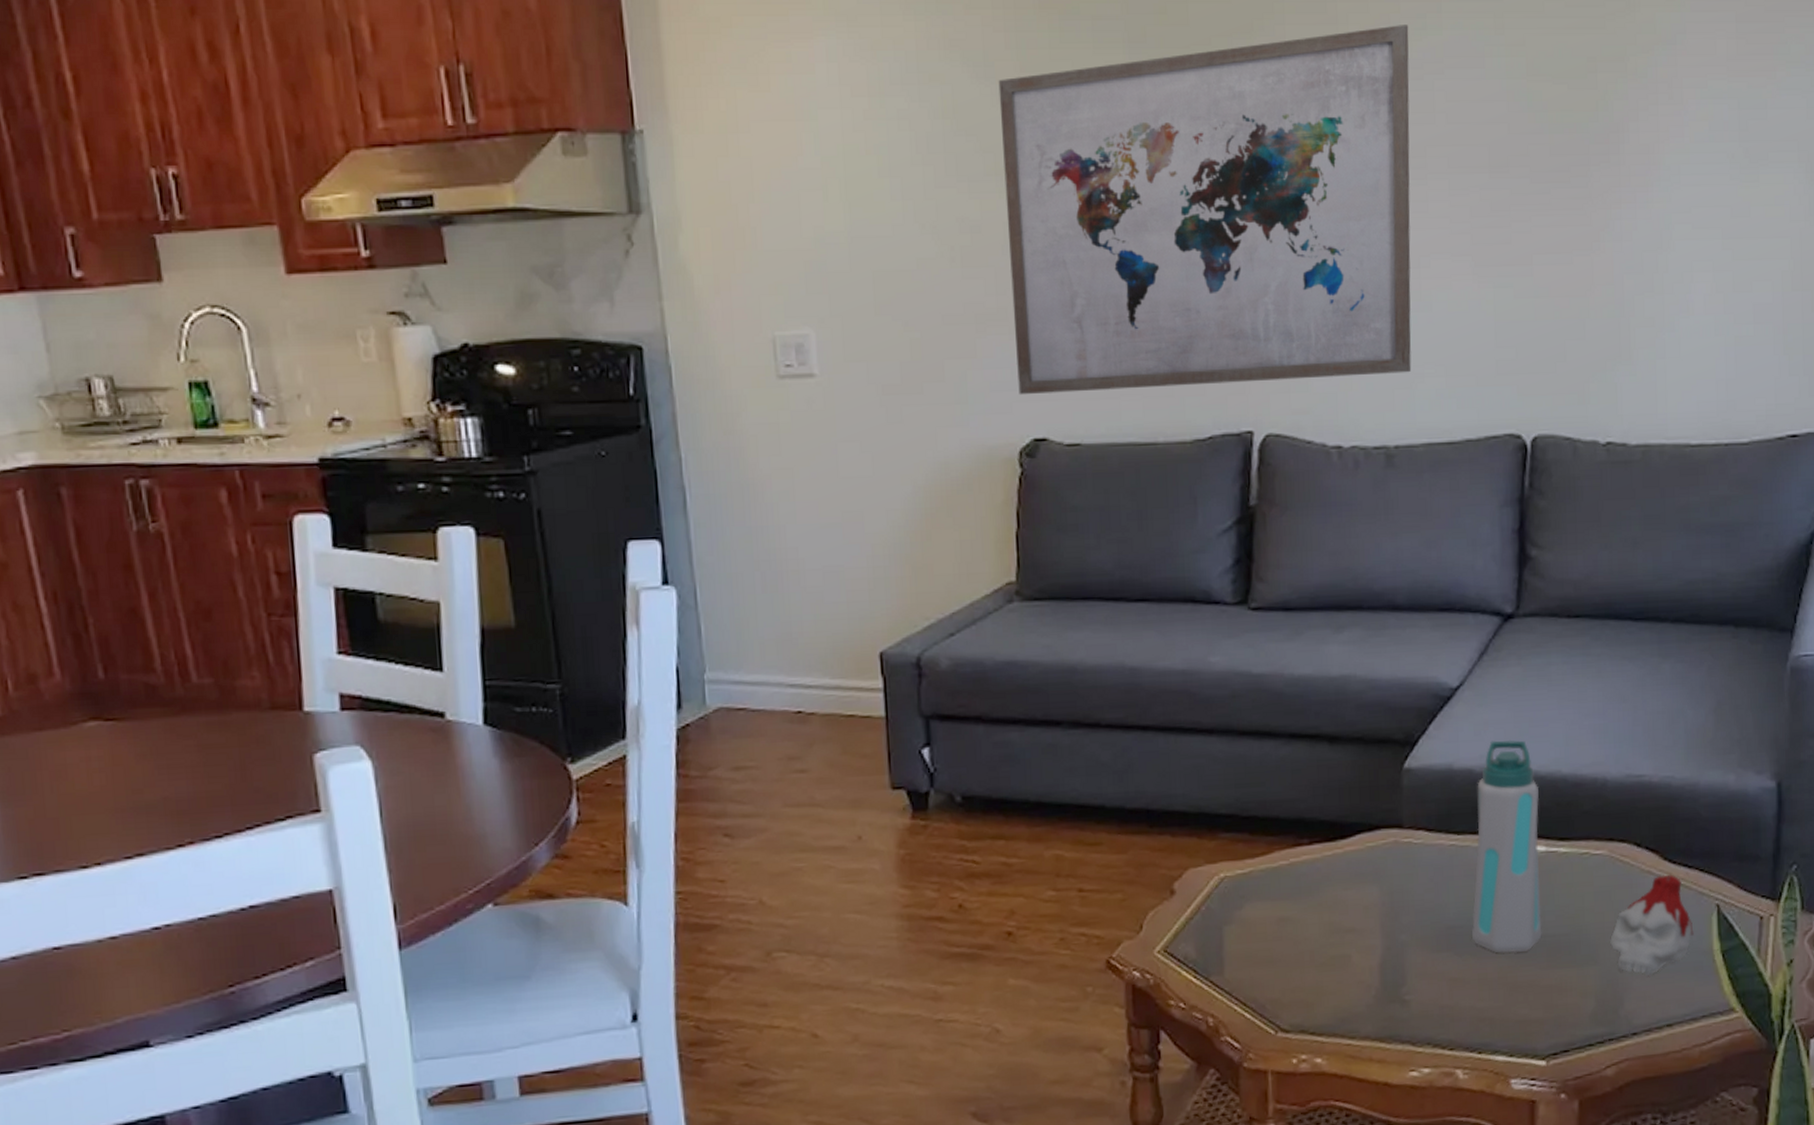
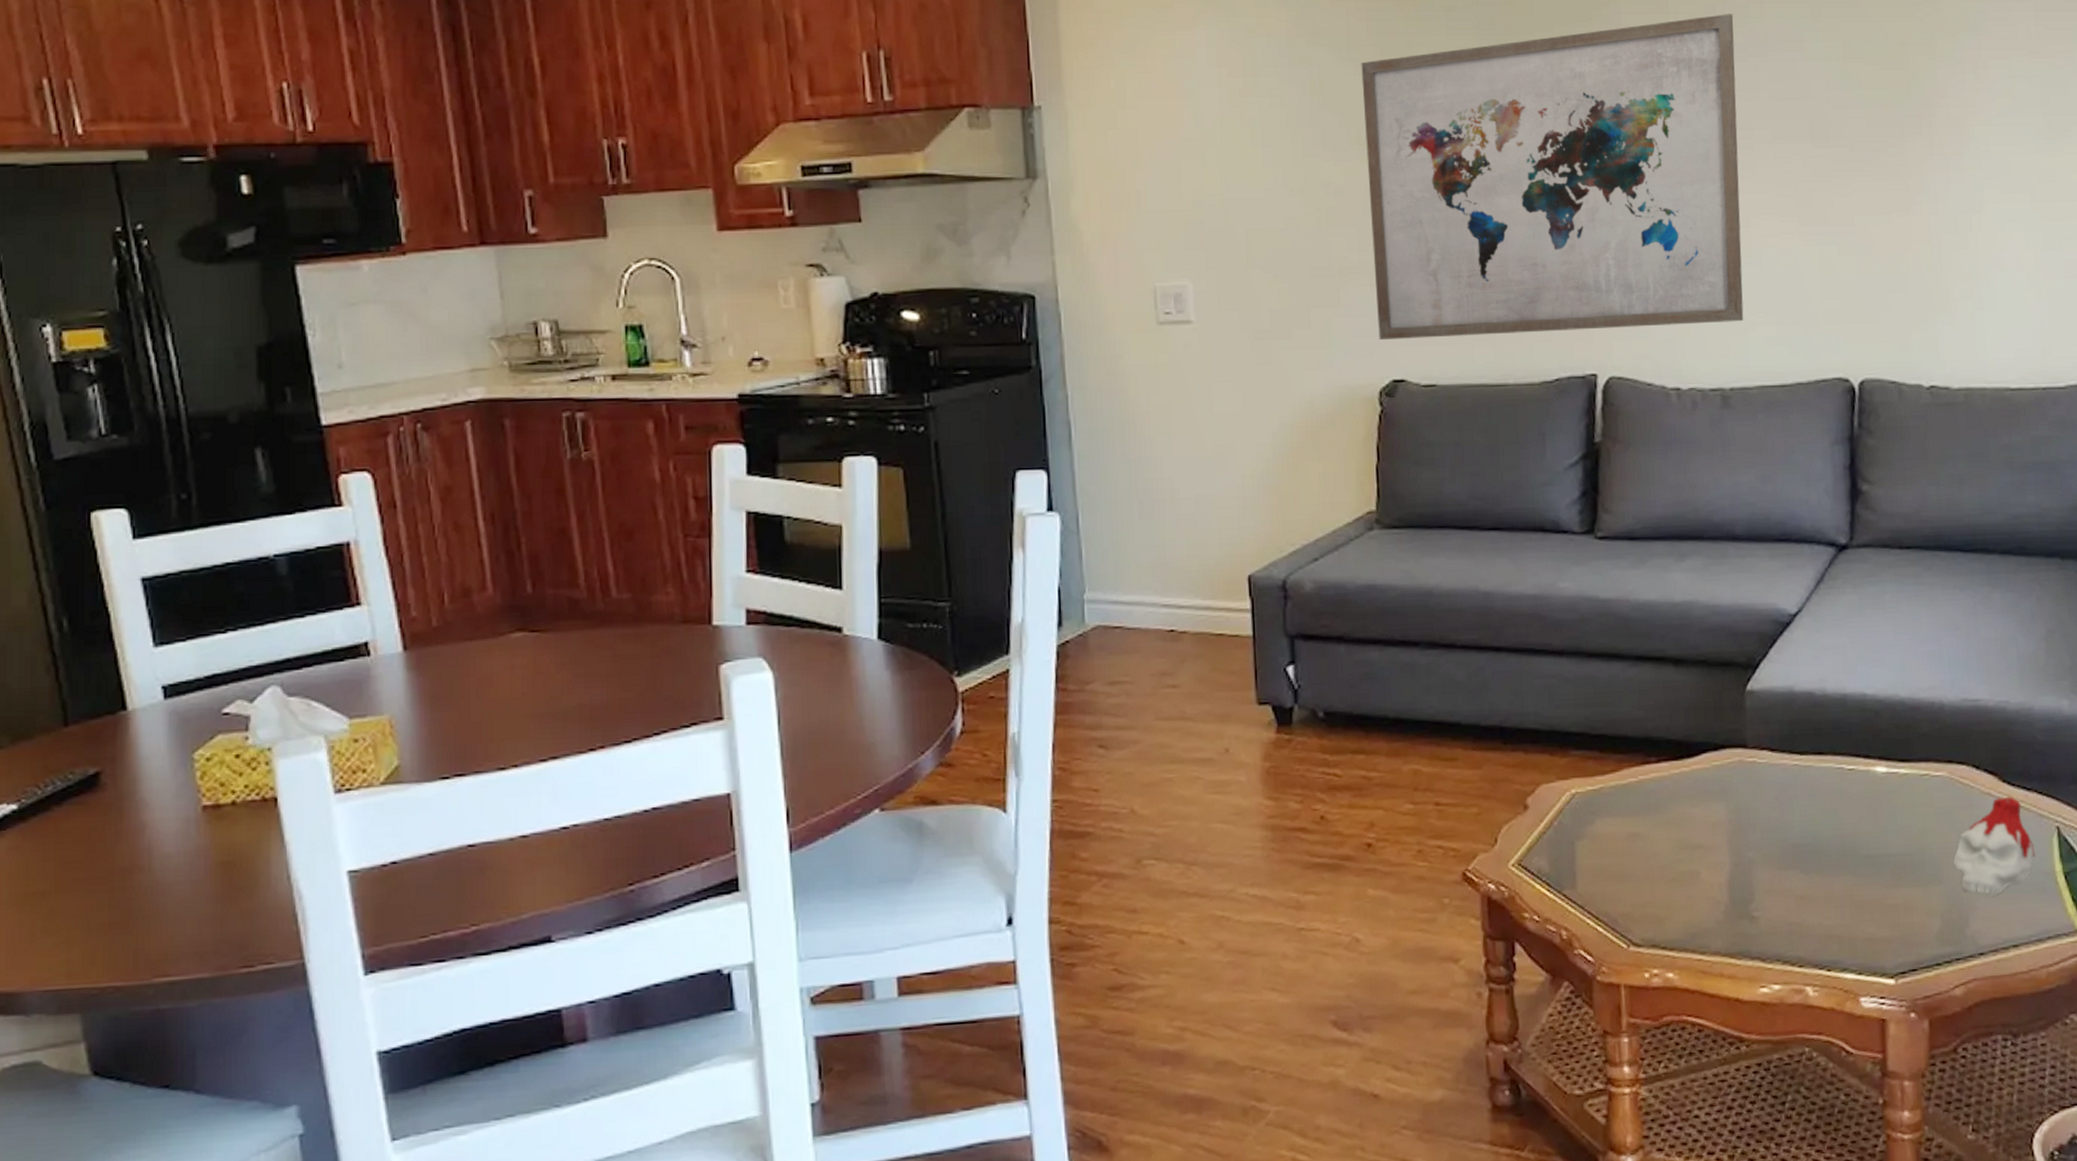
water bottle: present [1471,739,1542,953] -> none [1816,664,1886,872]

